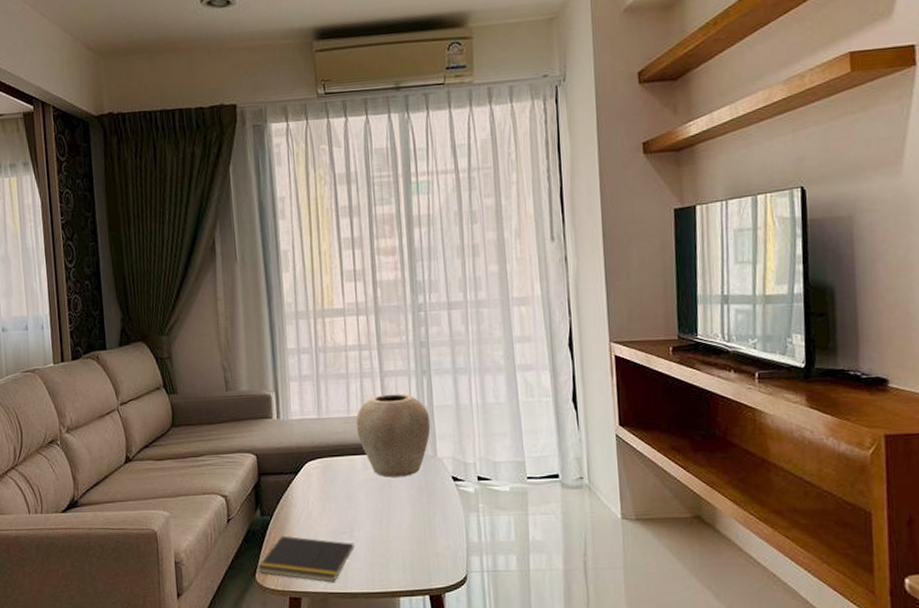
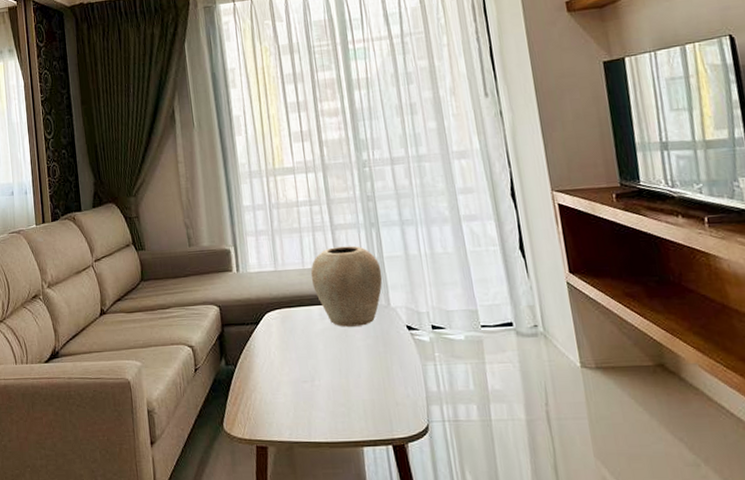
notepad: present [257,535,355,583] -> none [224,384,316,432]

